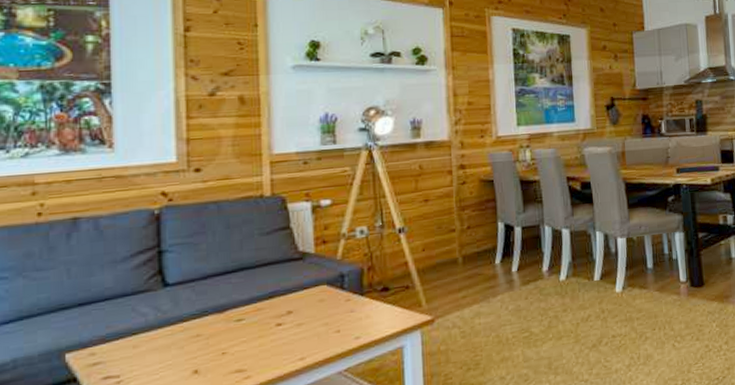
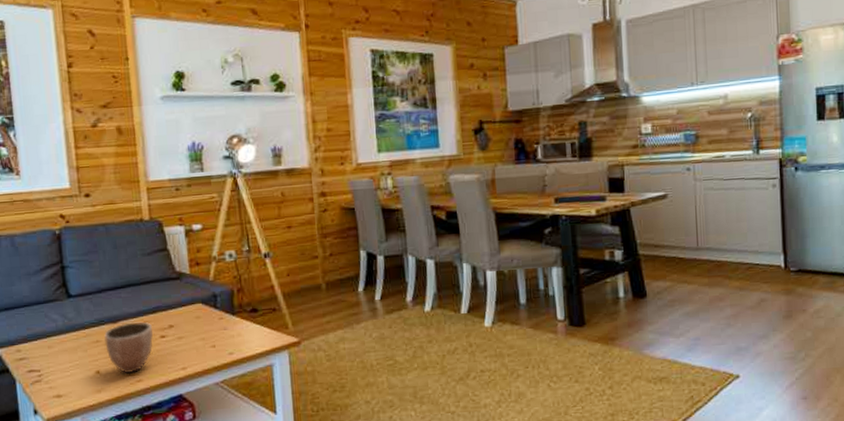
decorative bowl: none [207,309,267,371] -> present [104,321,153,374]

